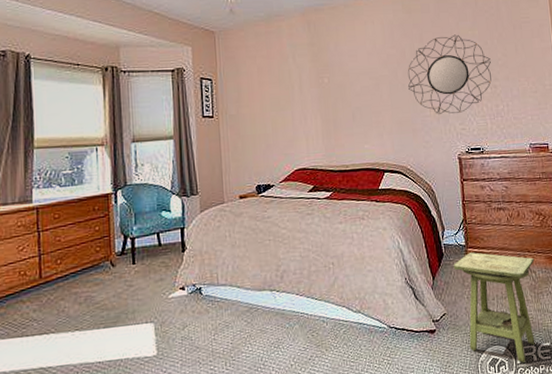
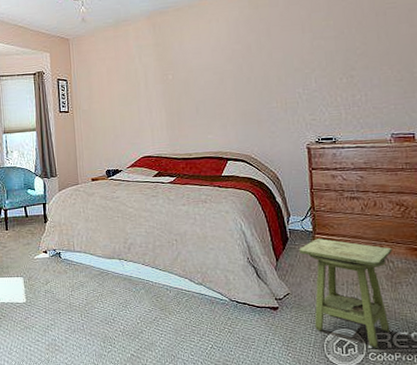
home mirror: present [407,34,492,114] -> none [253,26,348,106]

